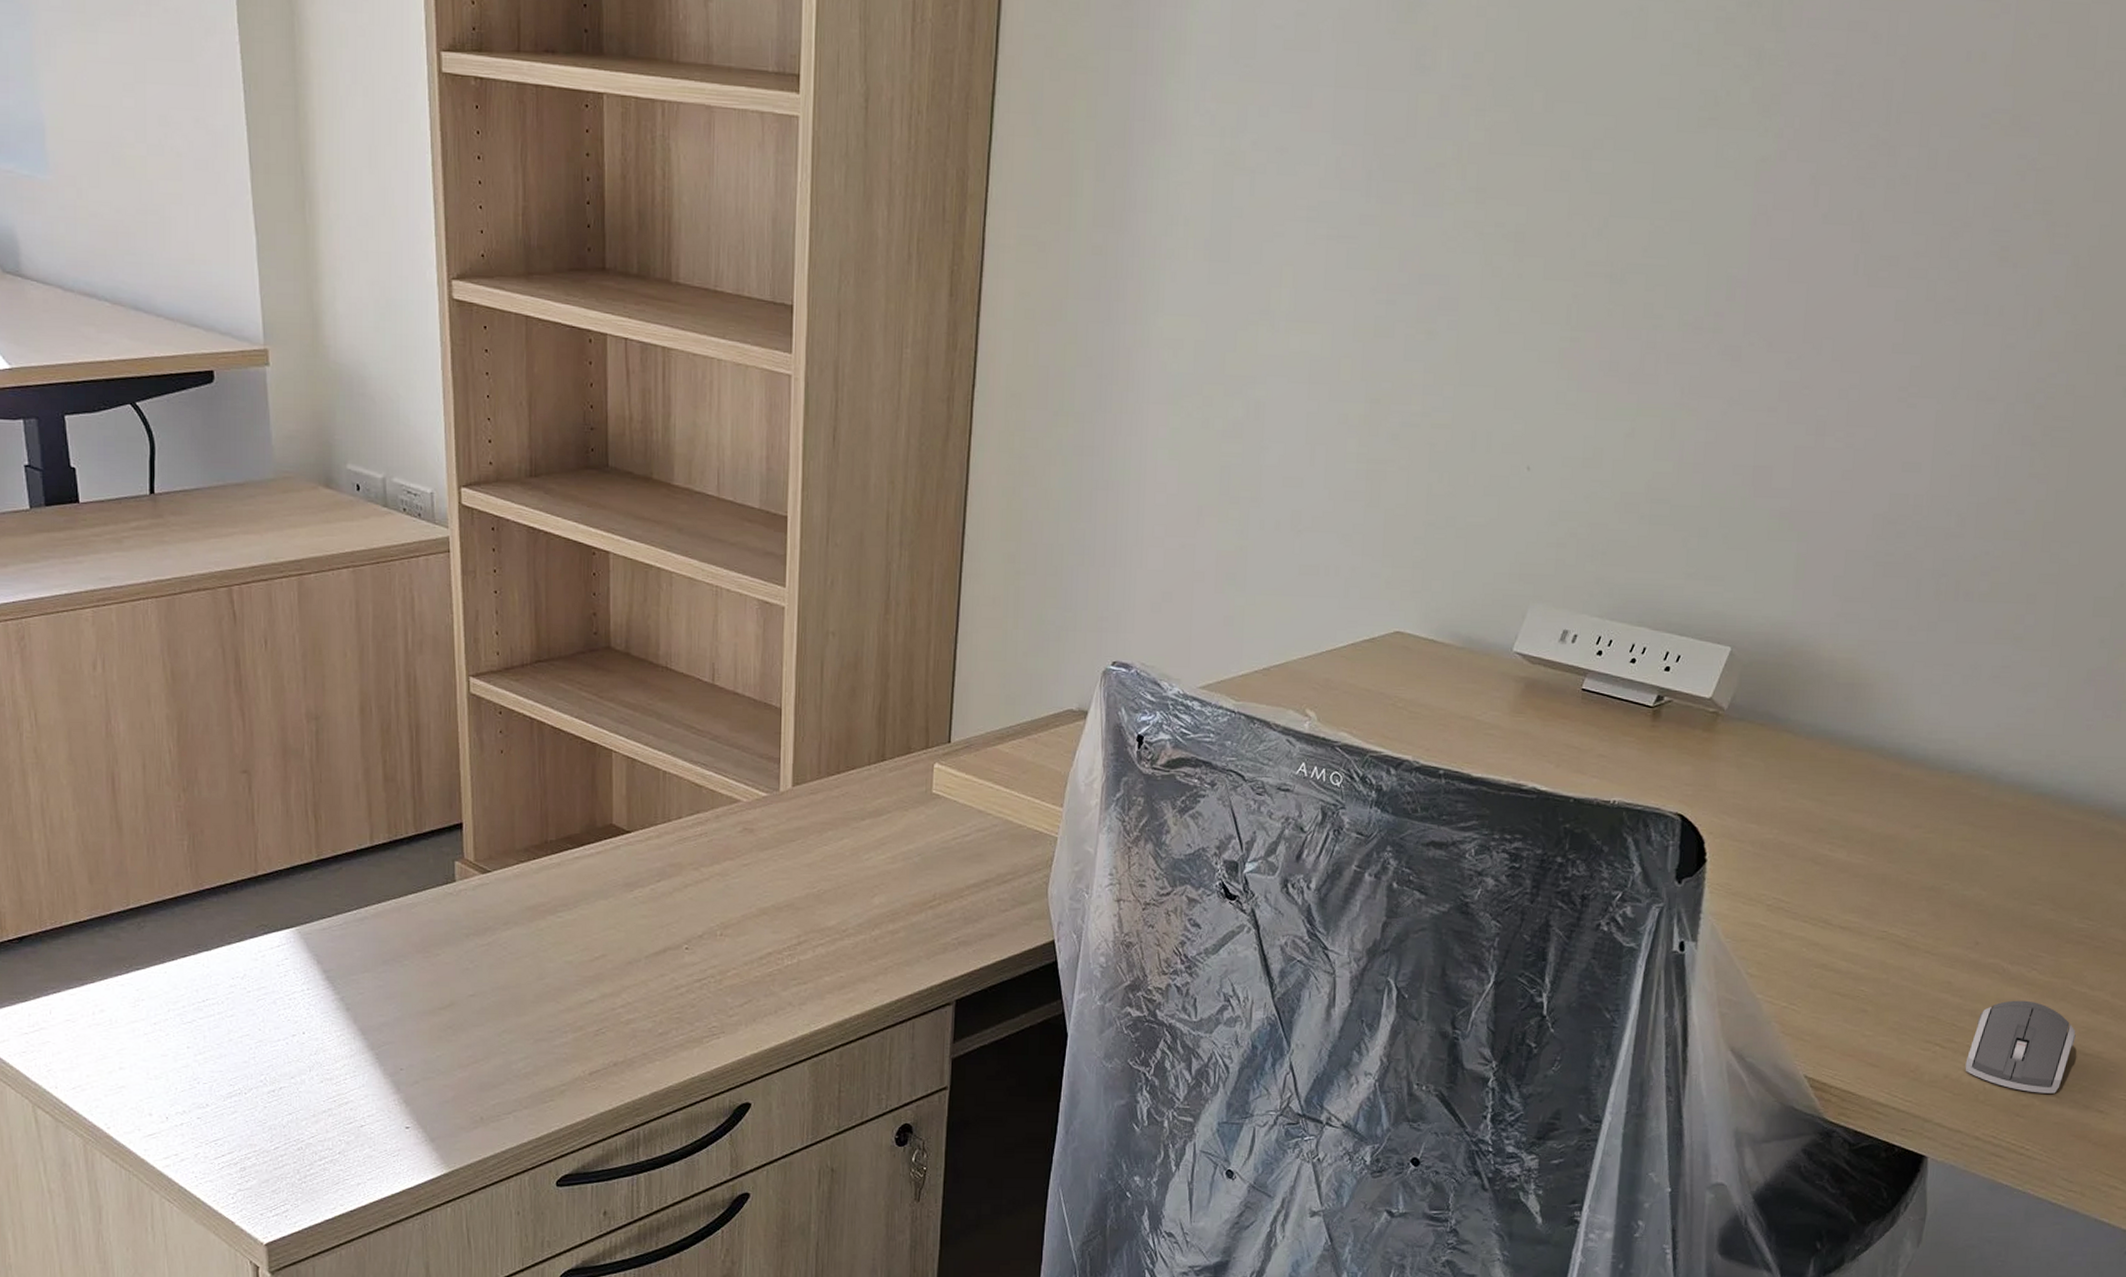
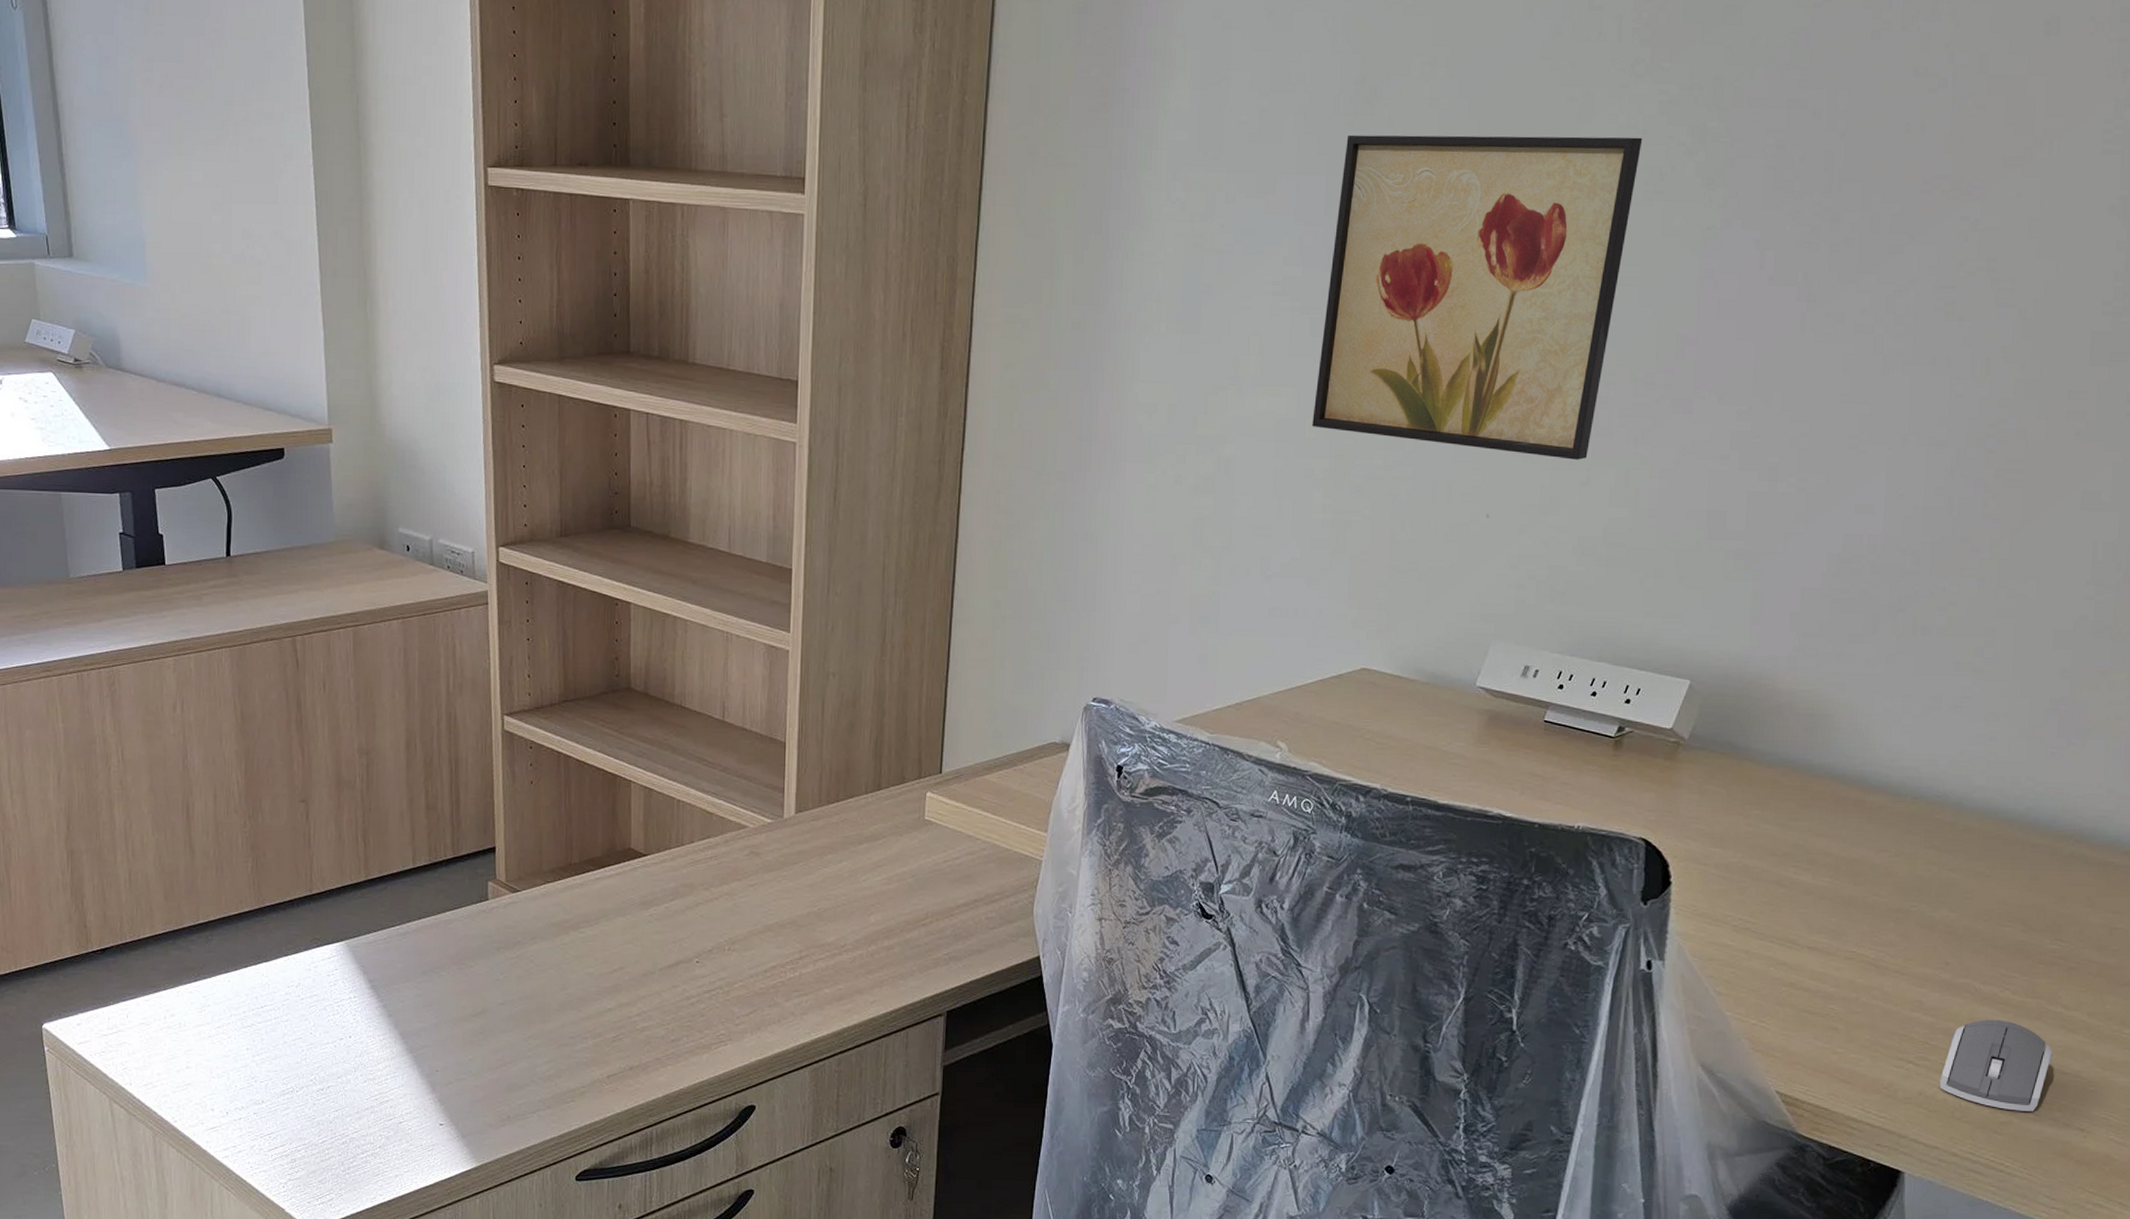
wall art: none [1347,44,1698,409] -> present [1312,134,1643,460]

